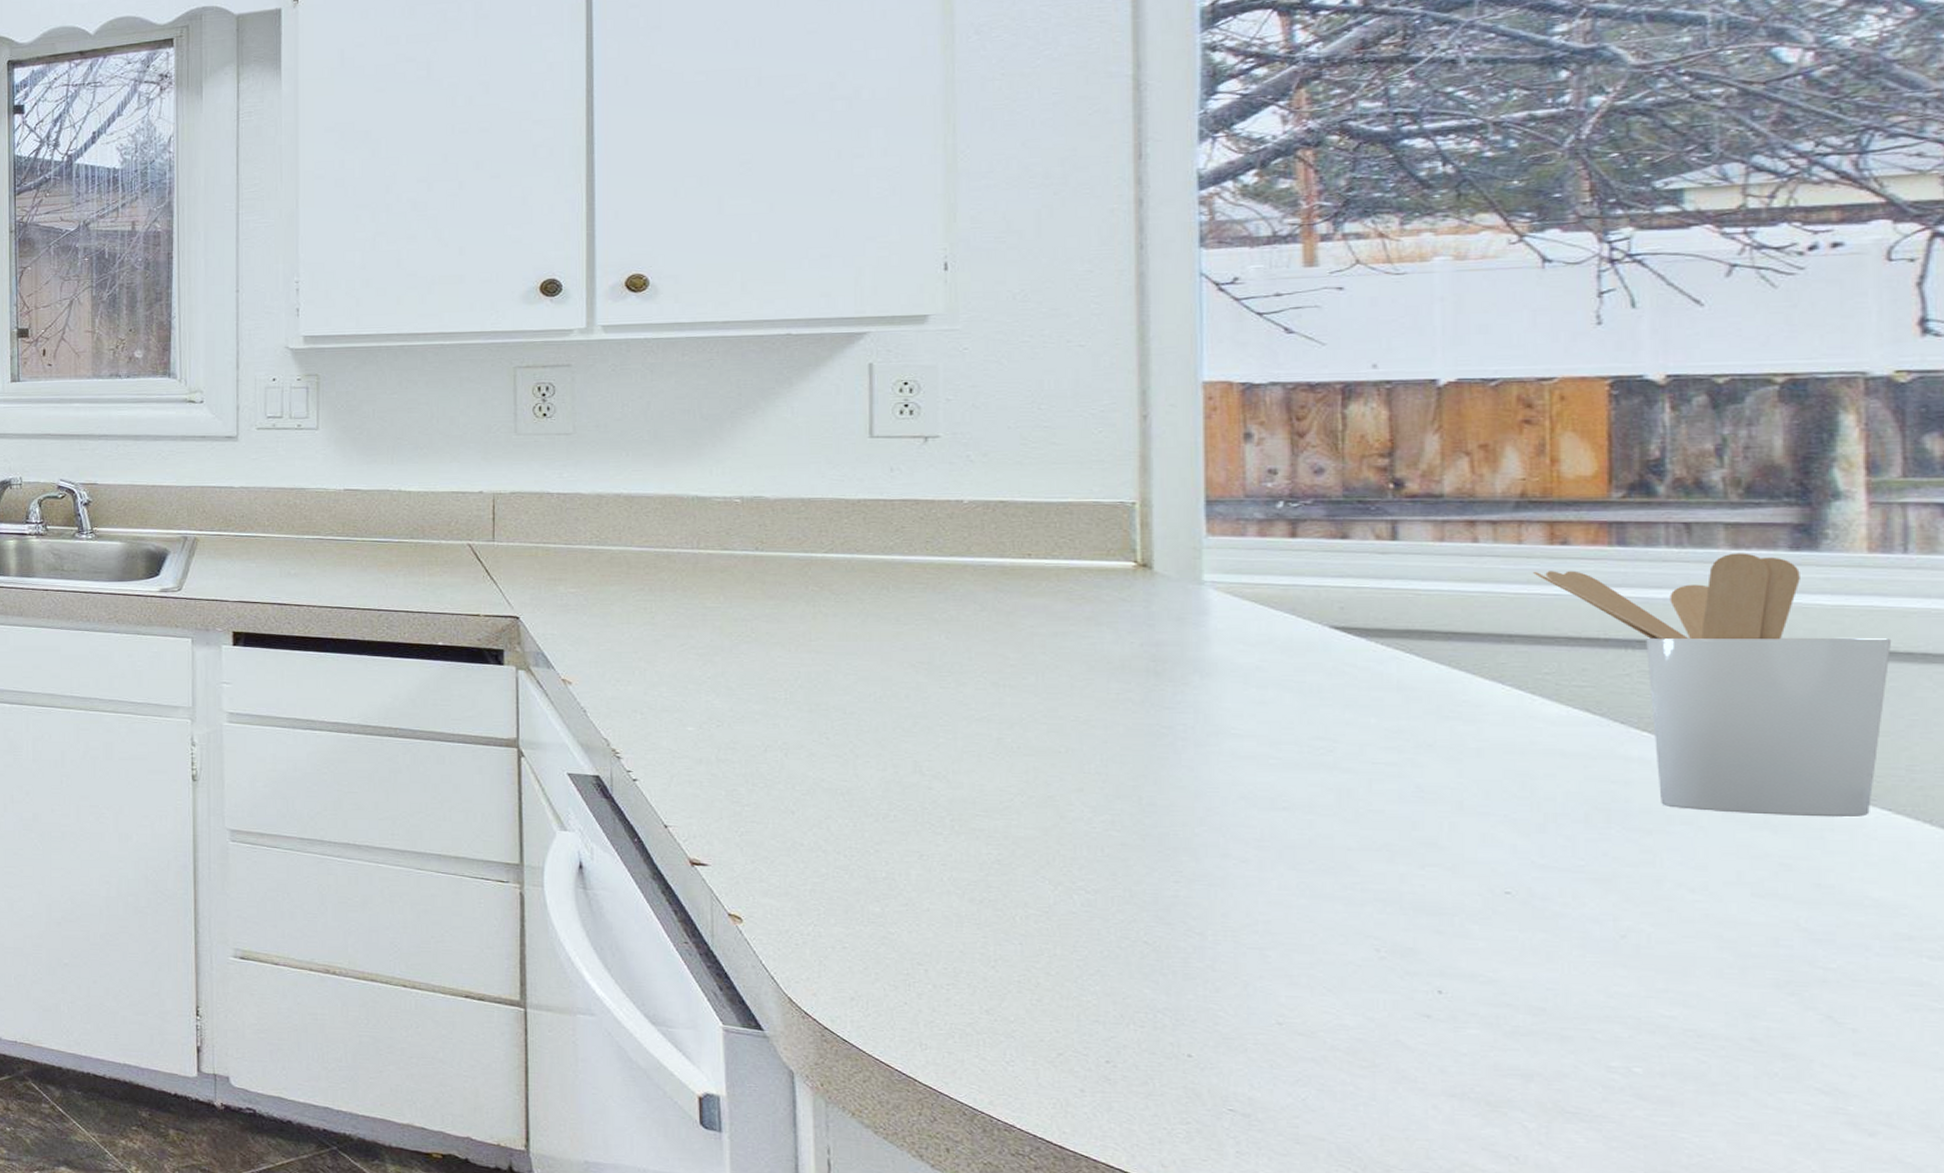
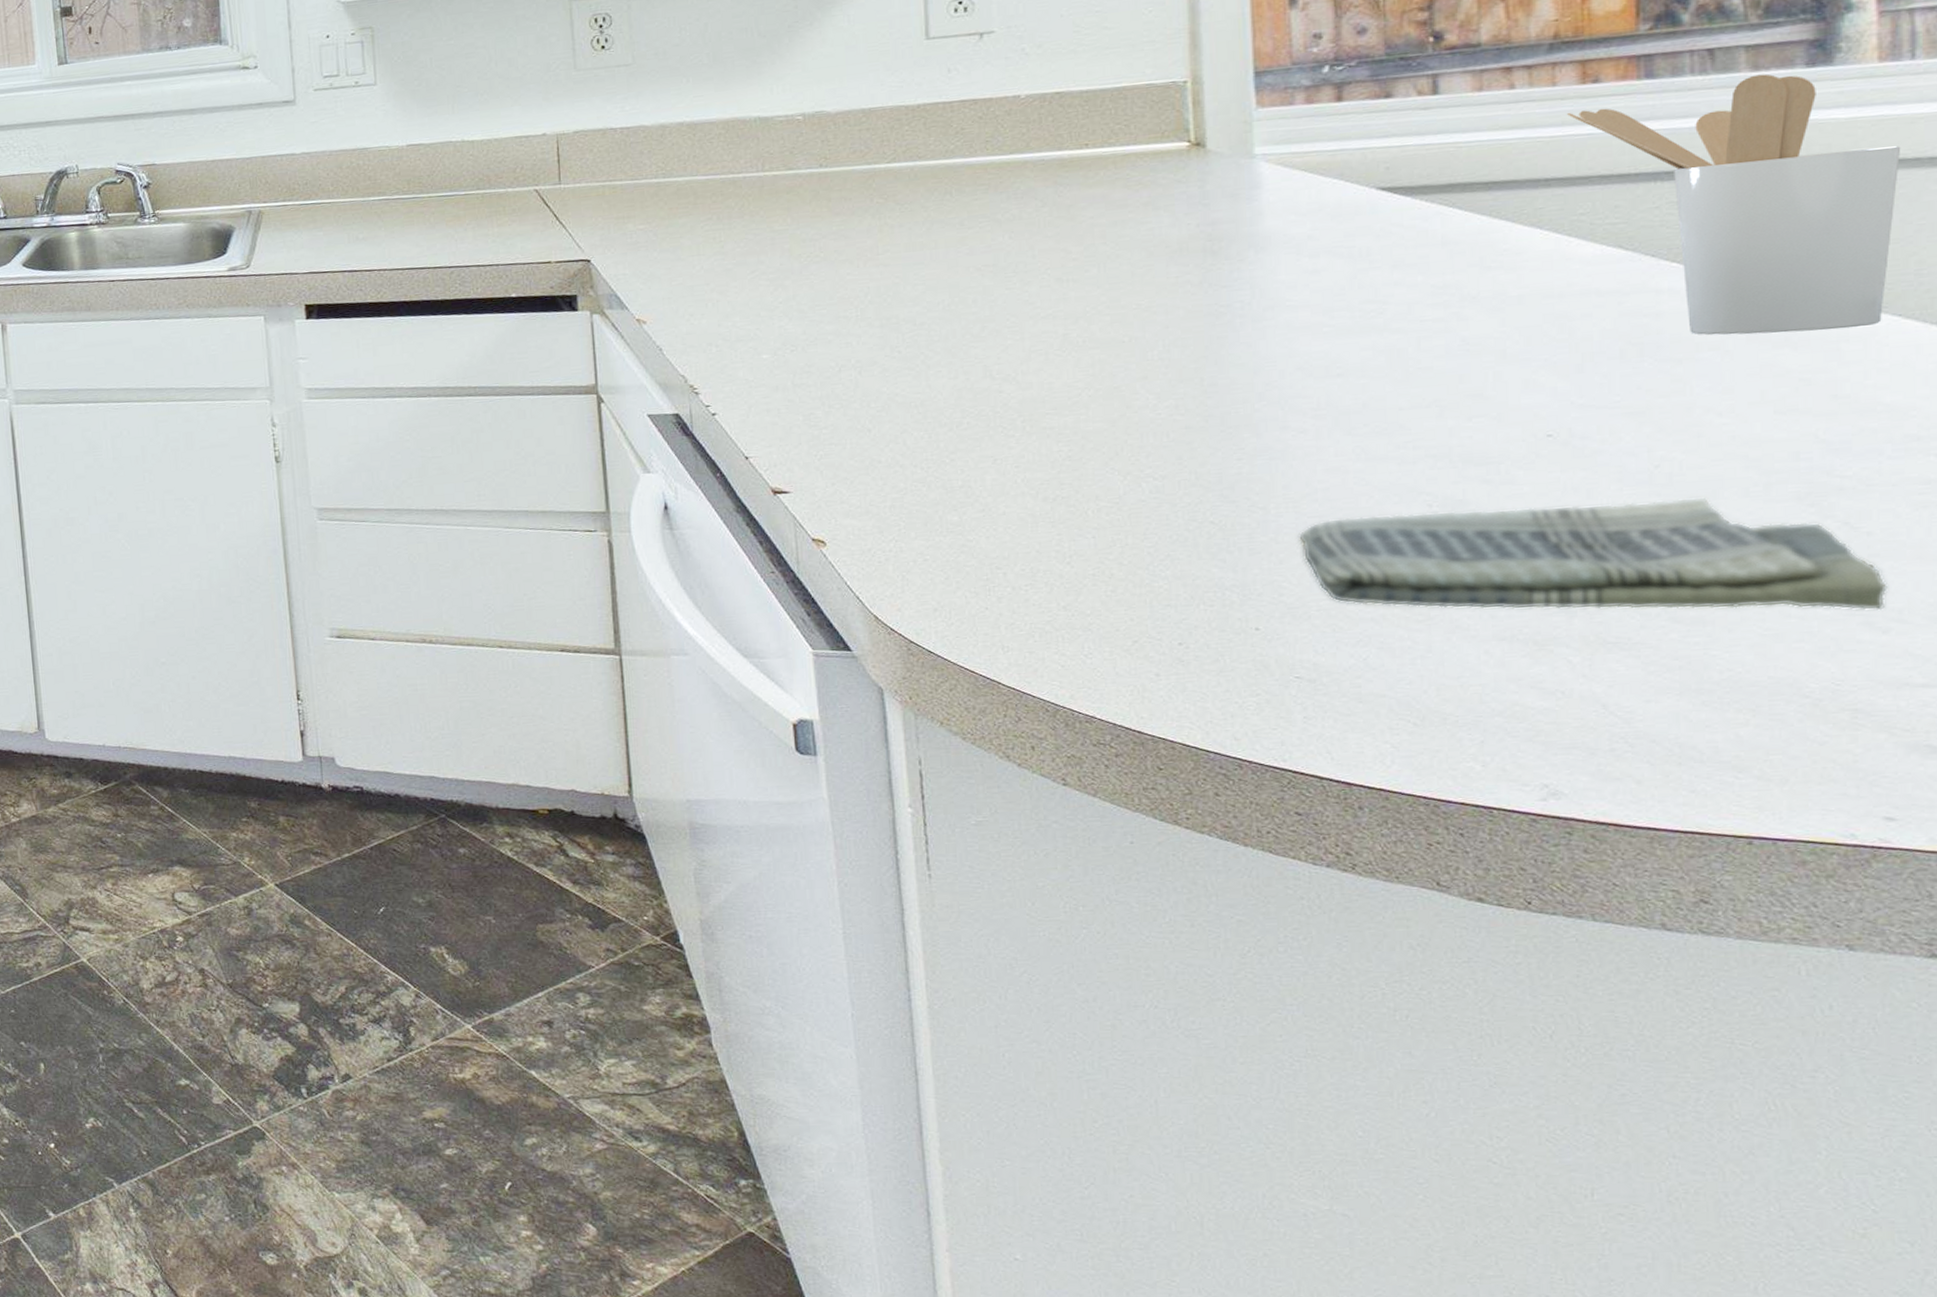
dish towel: none [1237,952,1875,1112] -> present [1299,496,1888,611]

